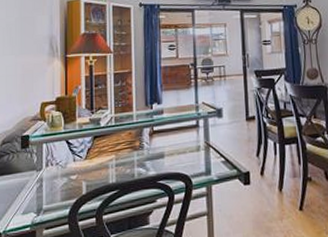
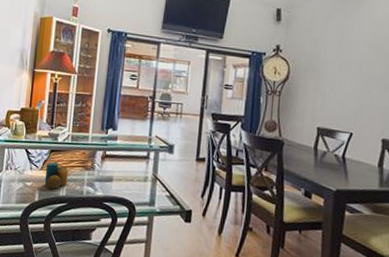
candle: none [90,148,116,178] -> present [44,161,69,190]

